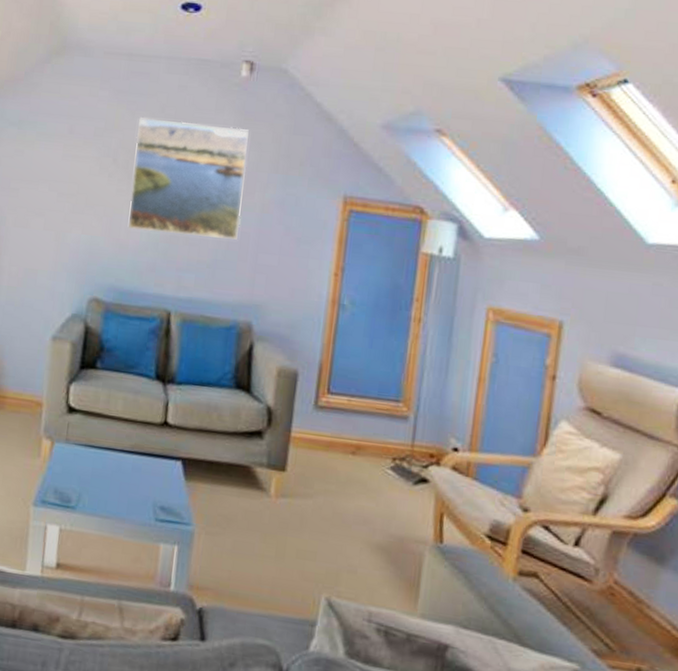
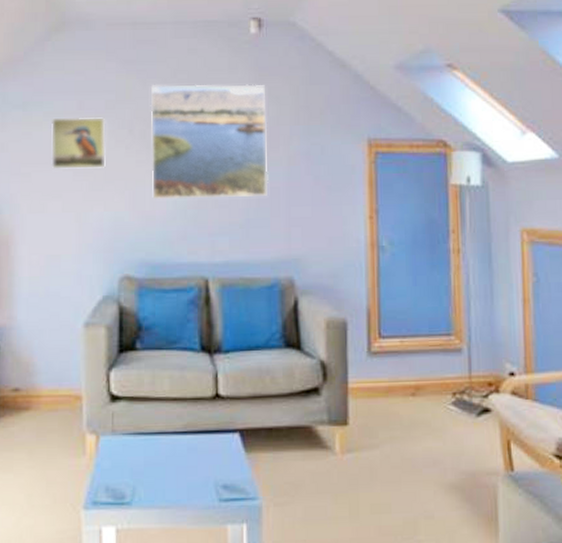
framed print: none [38,139,93,193] -> present [50,117,106,169]

